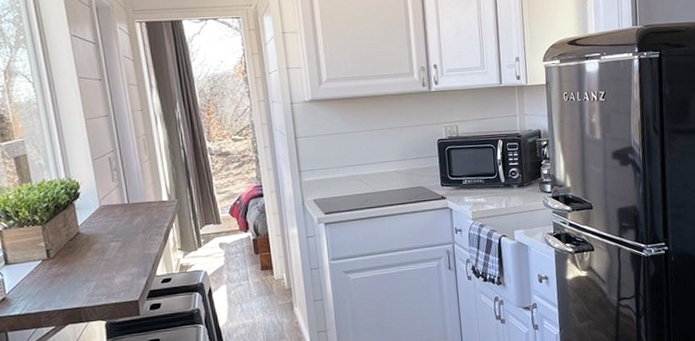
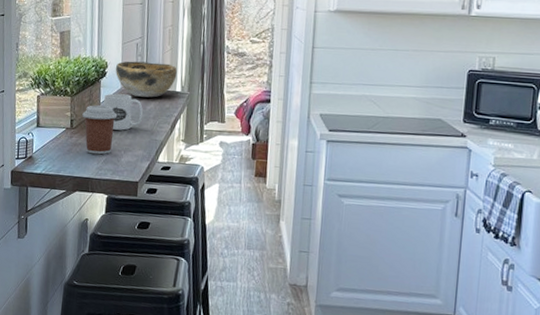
coffee cup: none [59,228,102,282] -> present [82,105,118,155]
mug: none [82,212,130,252] -> present [104,93,143,131]
decorative bowl: none [88,174,161,213] -> present [115,61,177,98]

